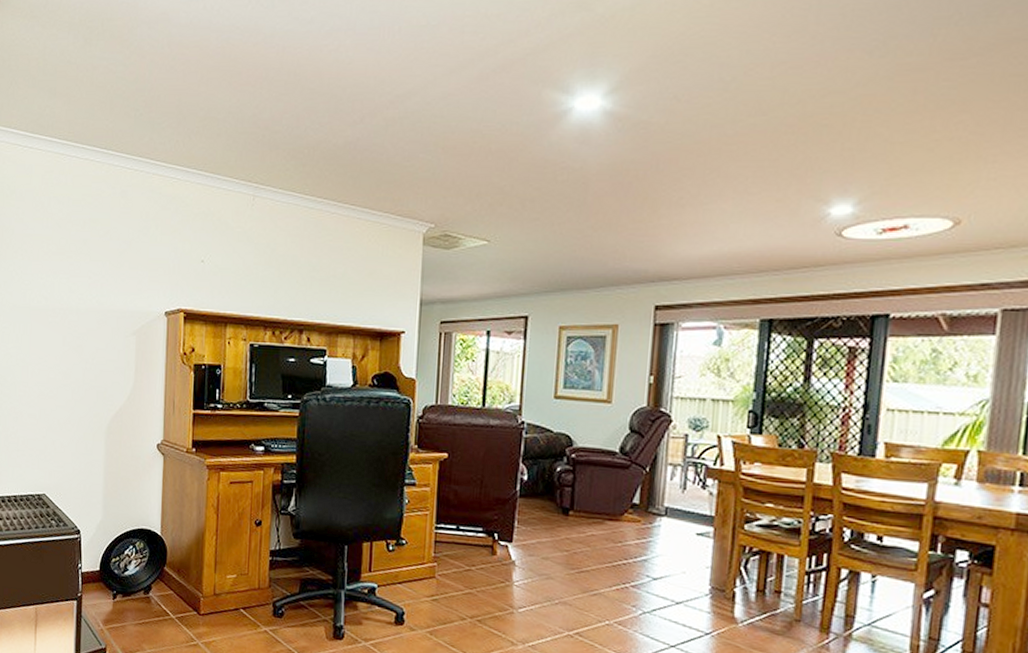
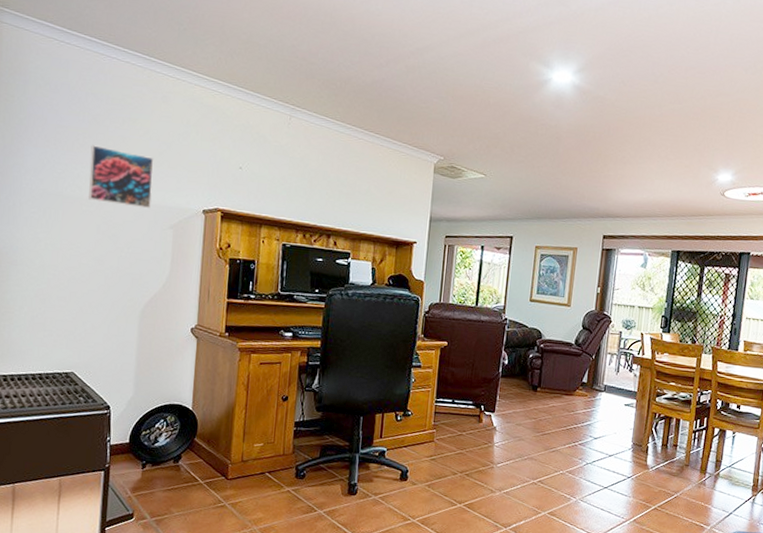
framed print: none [53,251,115,315] -> present [87,145,154,209]

